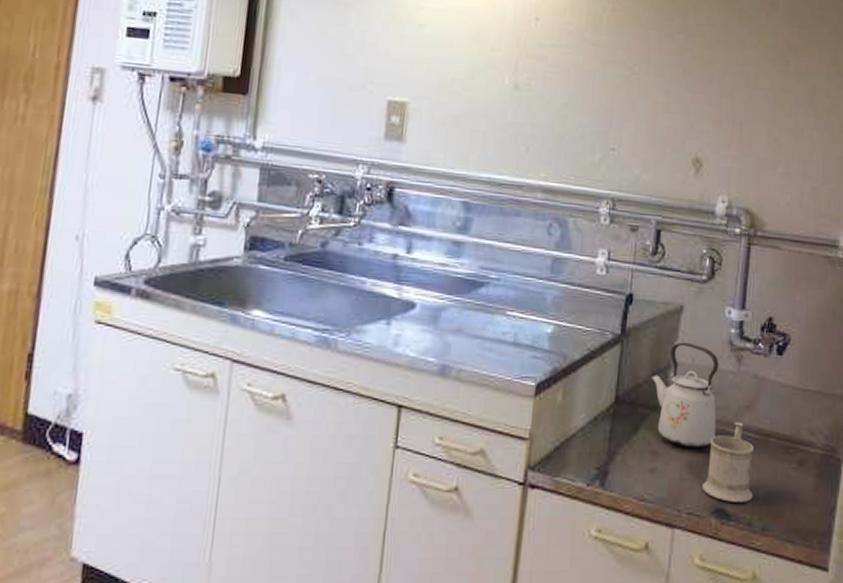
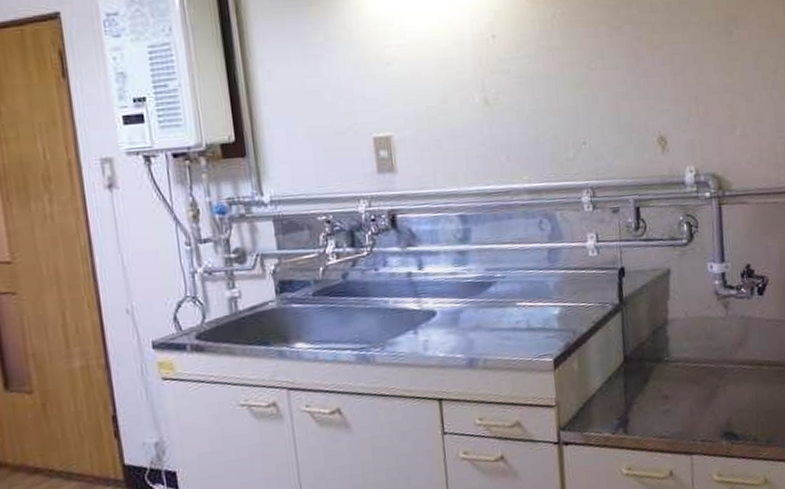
kettle: present [650,342,719,449] -> none [651,299,715,388]
mug: present [702,422,754,502] -> none [711,358,755,426]

